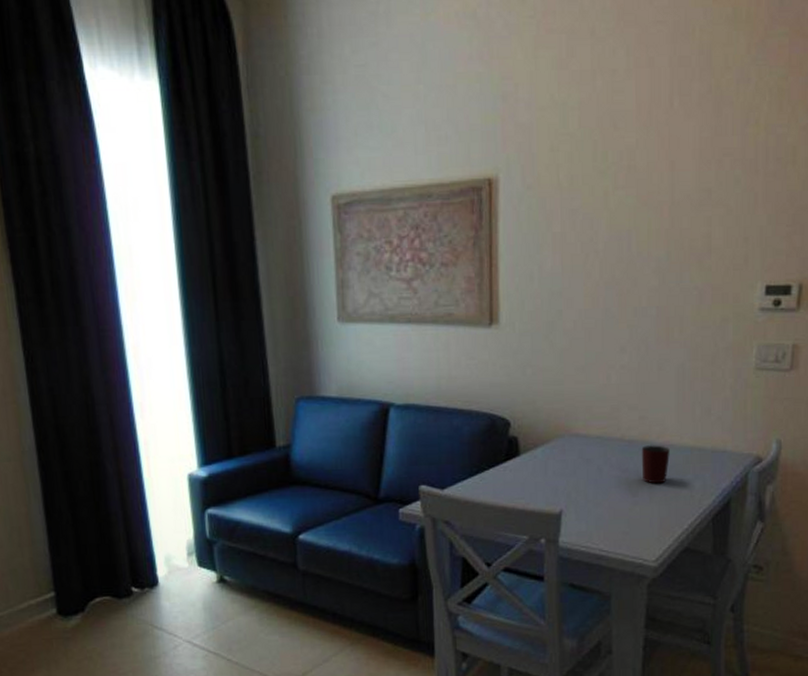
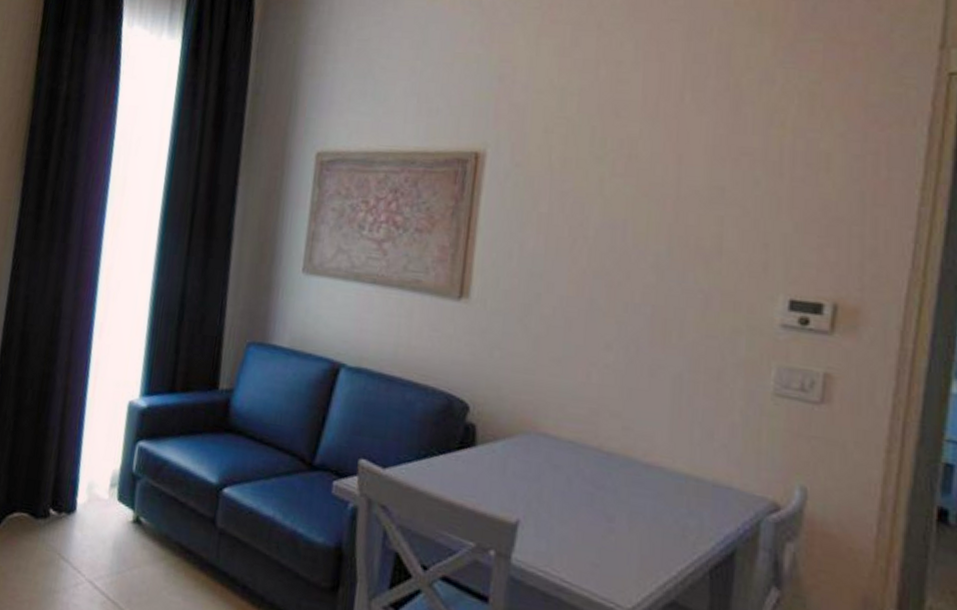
mug: present [641,445,670,484] -> none [621,462,659,513]

